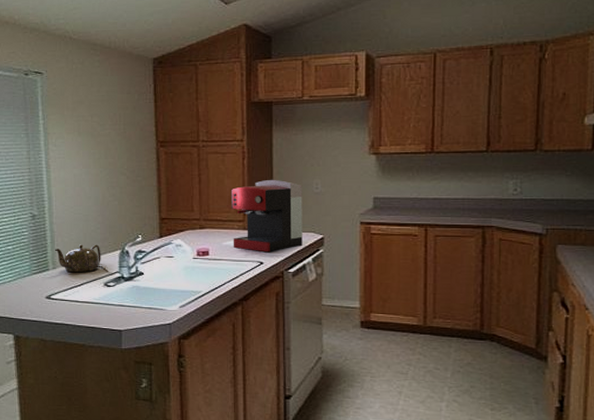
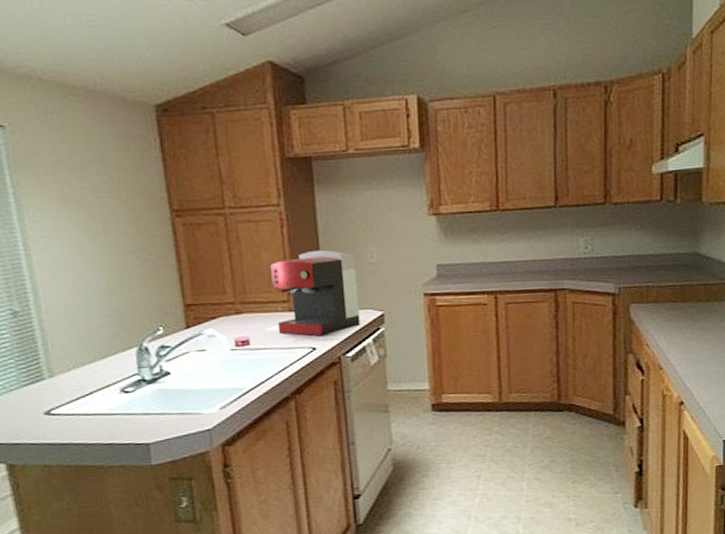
teapot: present [55,244,101,273] -> none [50,342,113,380]

